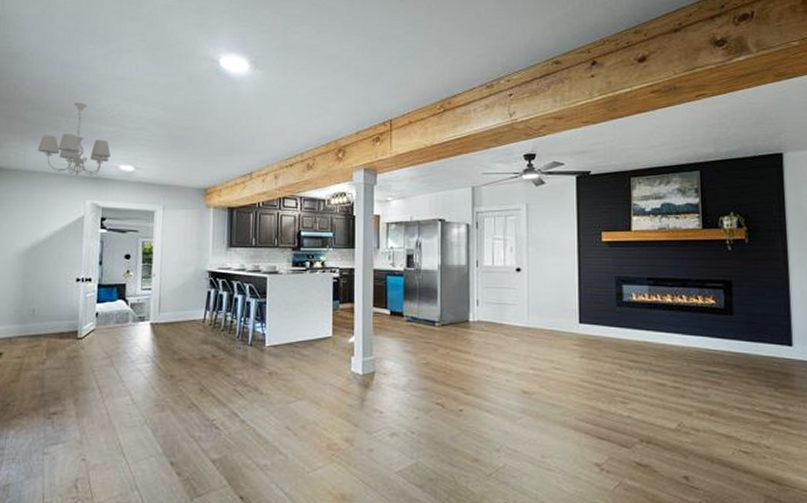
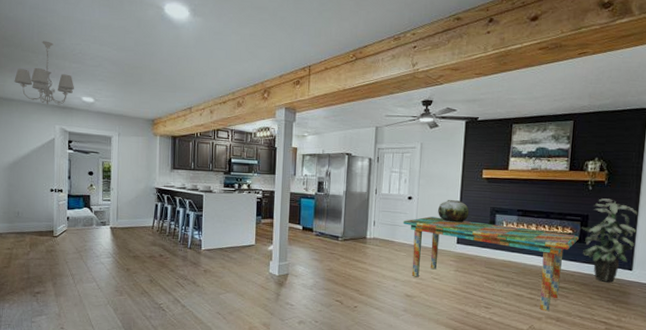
dining table: none [512,291,725,404] -> present [403,216,580,312]
ceramic pot: none [553,270,591,297] -> present [438,200,470,223]
indoor plant: none [724,260,790,363] -> present [580,198,638,283]

